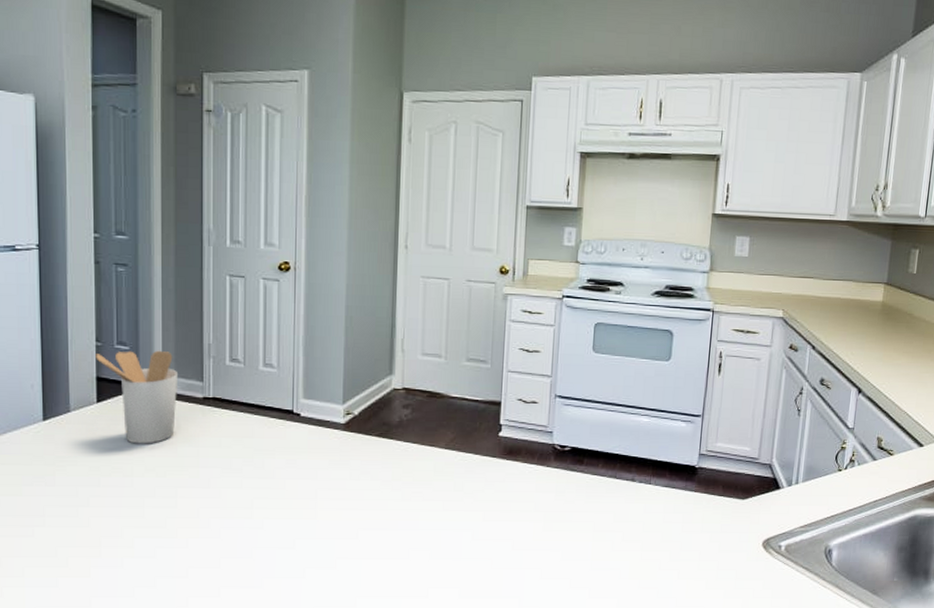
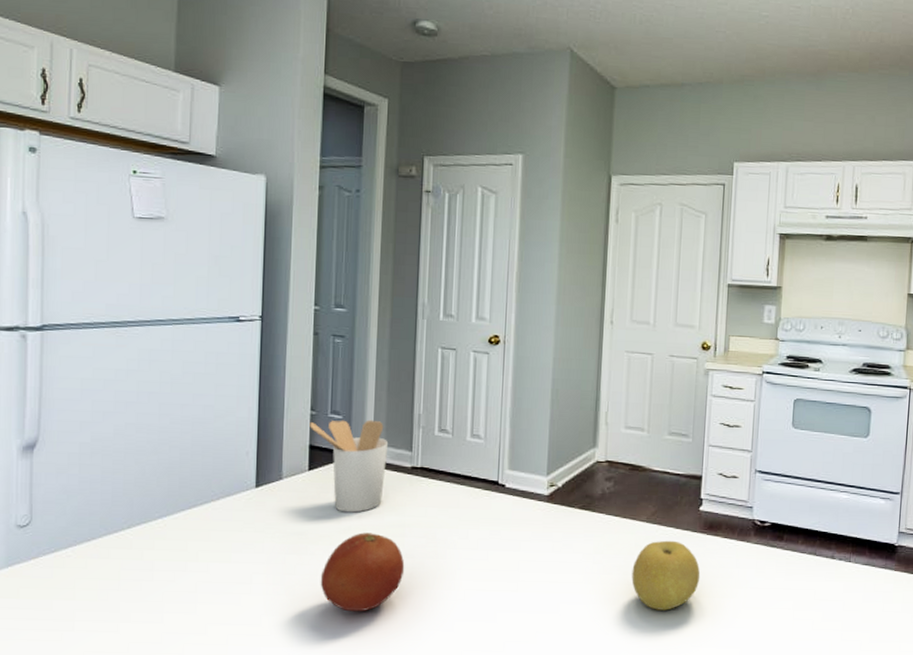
fruit: none [114,464,201,542] -> present [320,532,405,612]
fruit: none [431,466,500,535] -> present [631,540,701,610]

